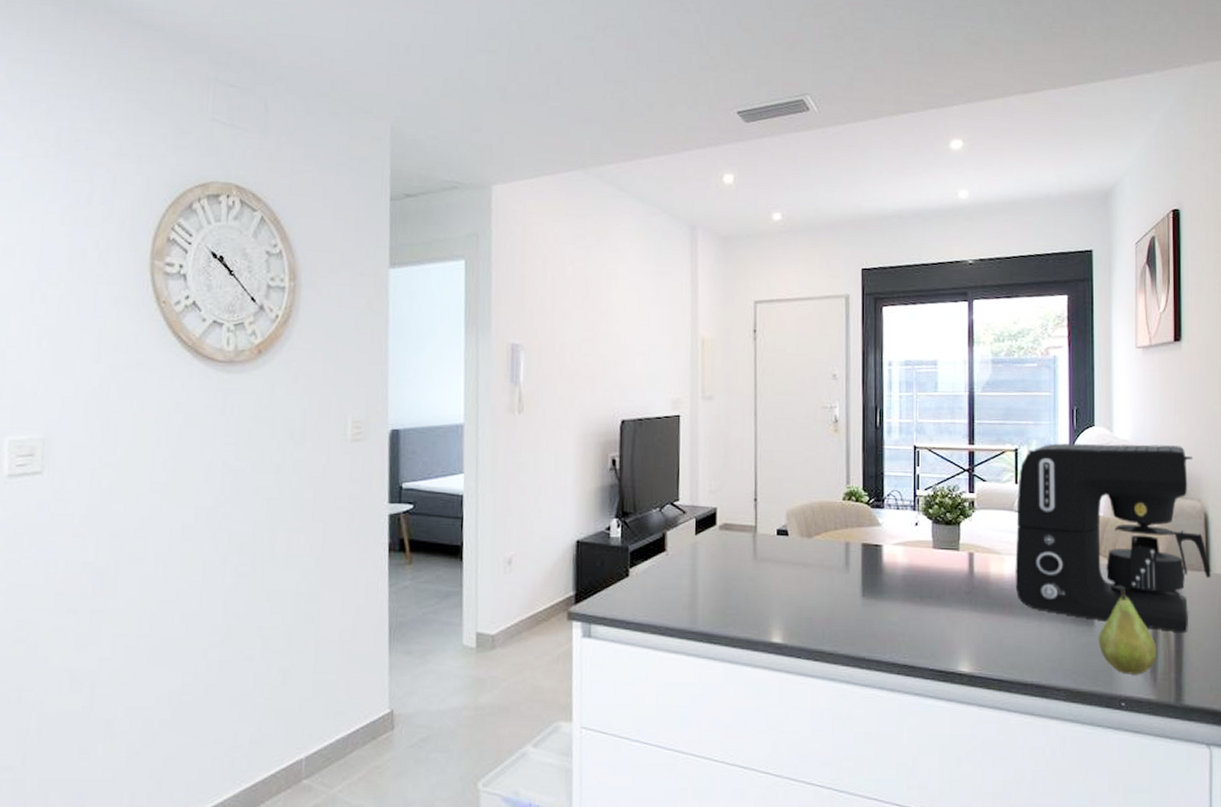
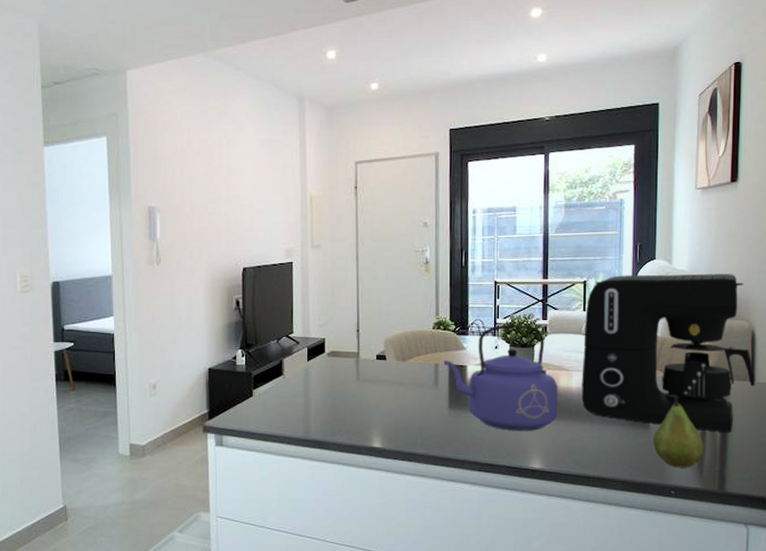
kettle: none [855,497,989,626] -> present [443,324,558,431]

